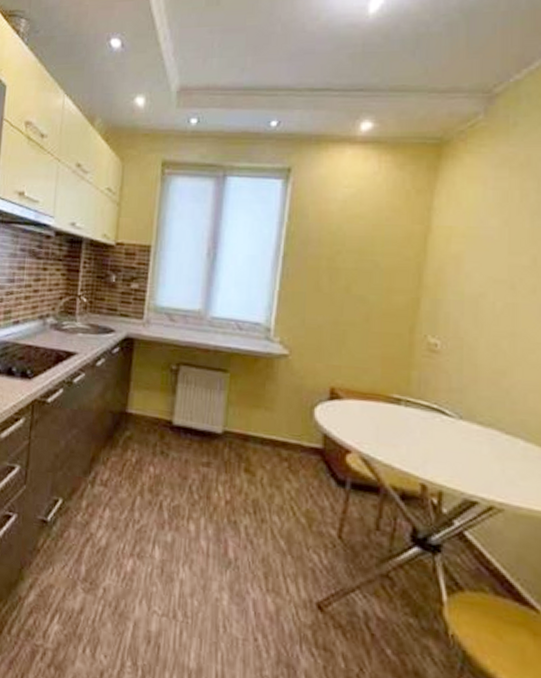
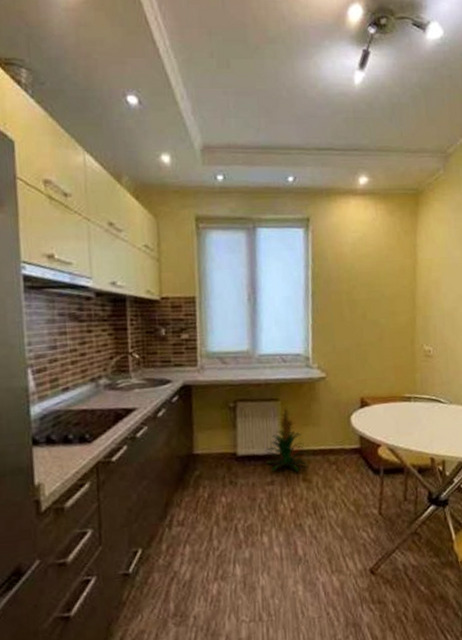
indoor plant: none [204,377,255,460] -> present [264,404,310,473]

